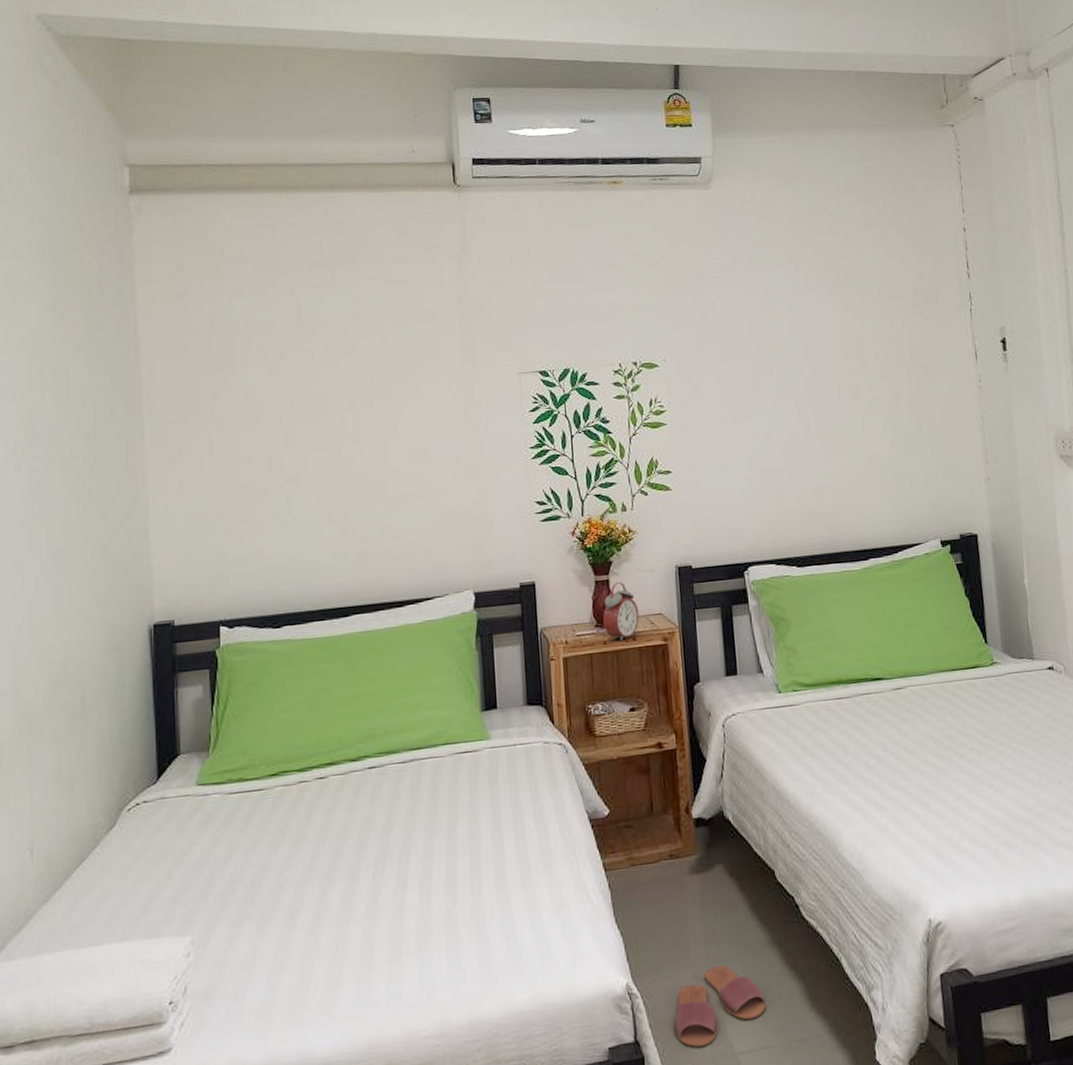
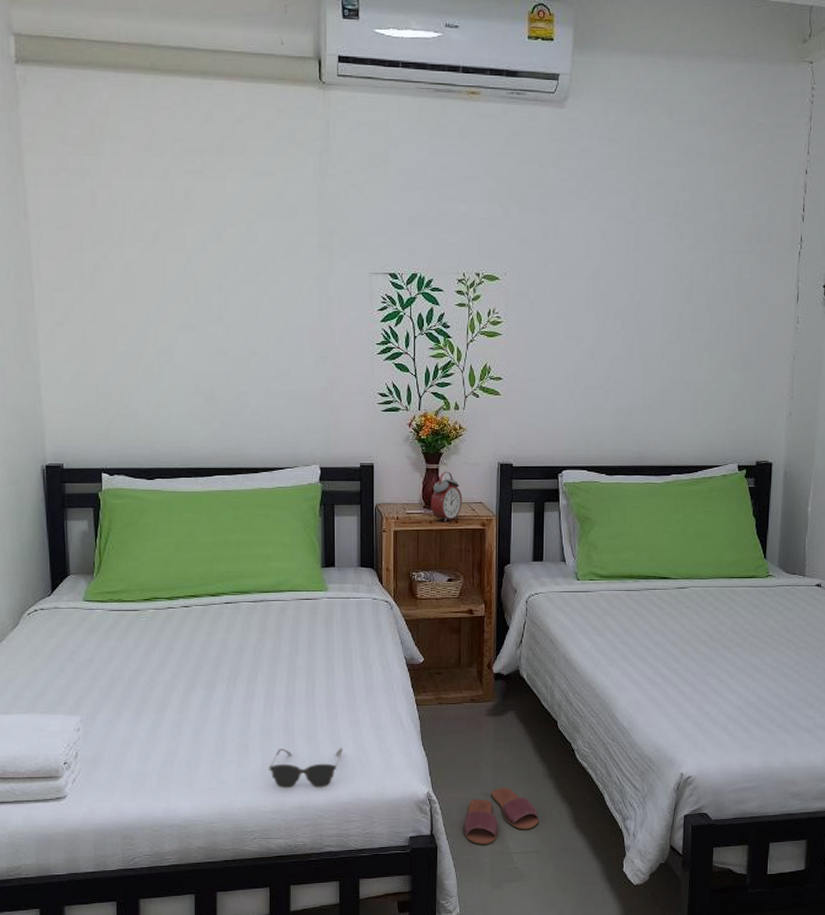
sunglasses: none [428,938,519,1002] -> present [269,748,343,789]

